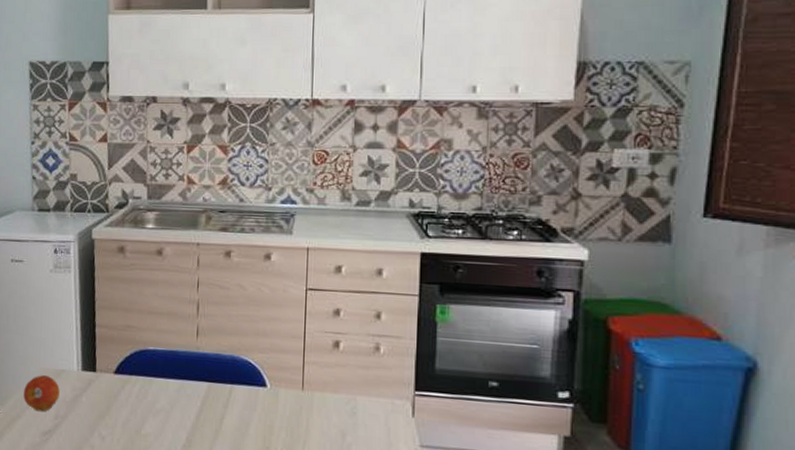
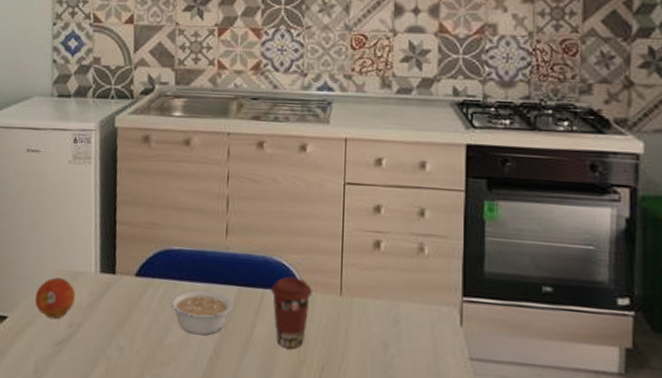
legume: none [146,385,204,426] -> present [169,289,233,336]
coffee cup: none [239,373,277,437] -> present [271,276,313,349]

